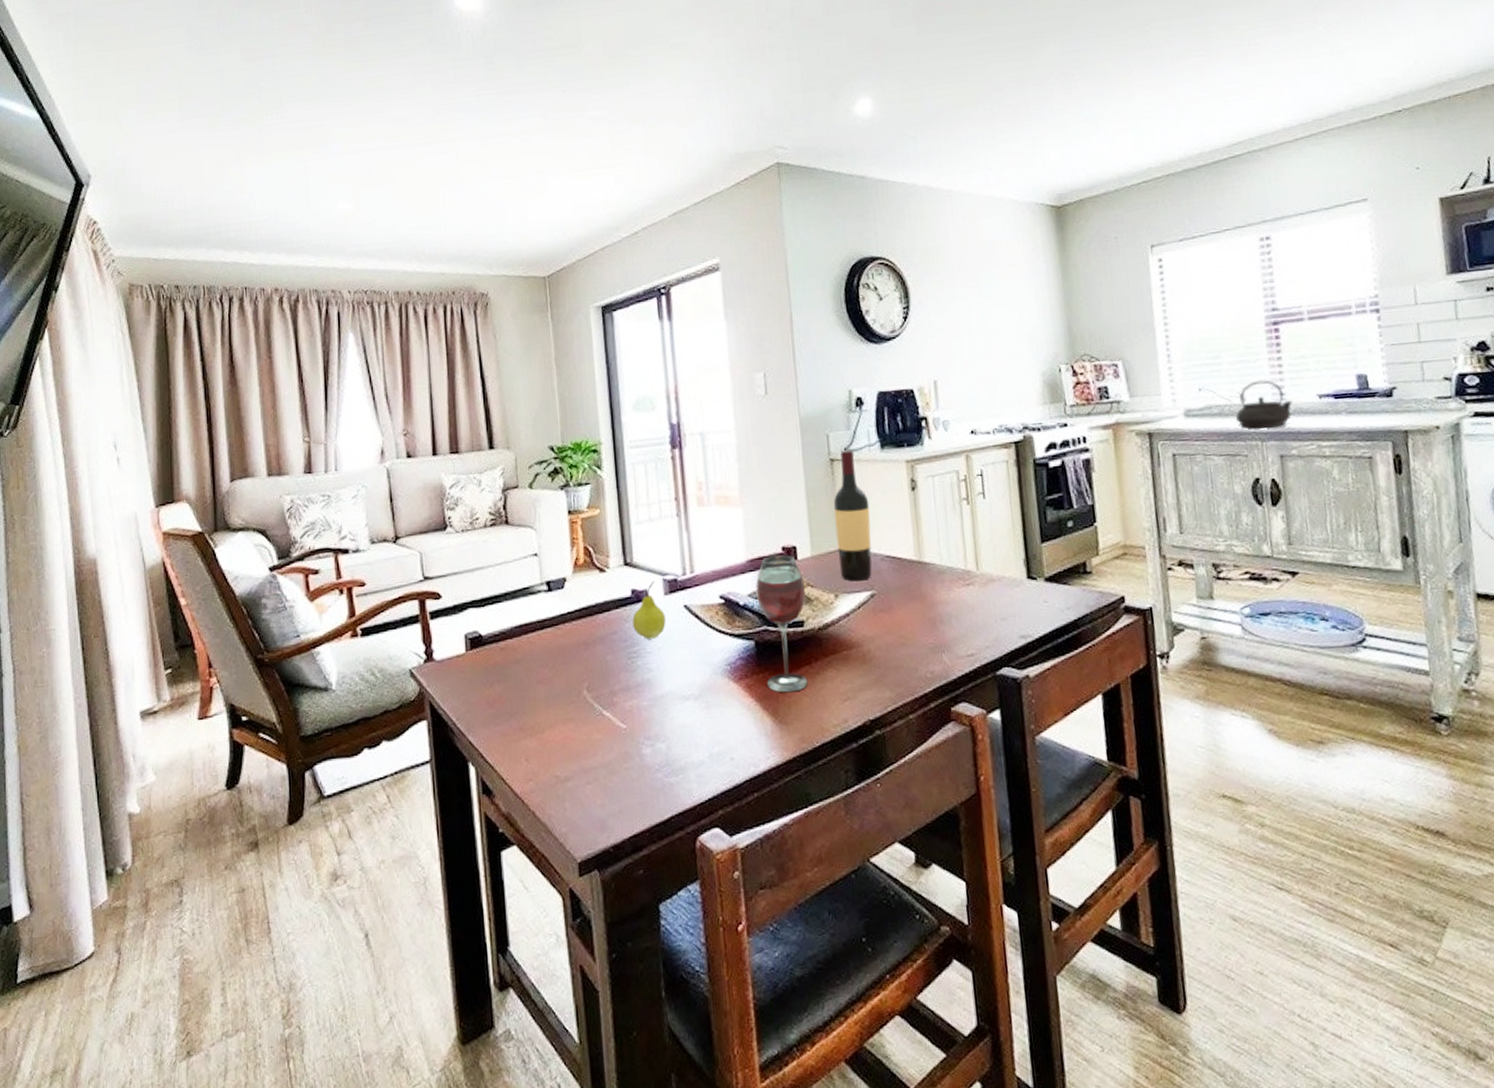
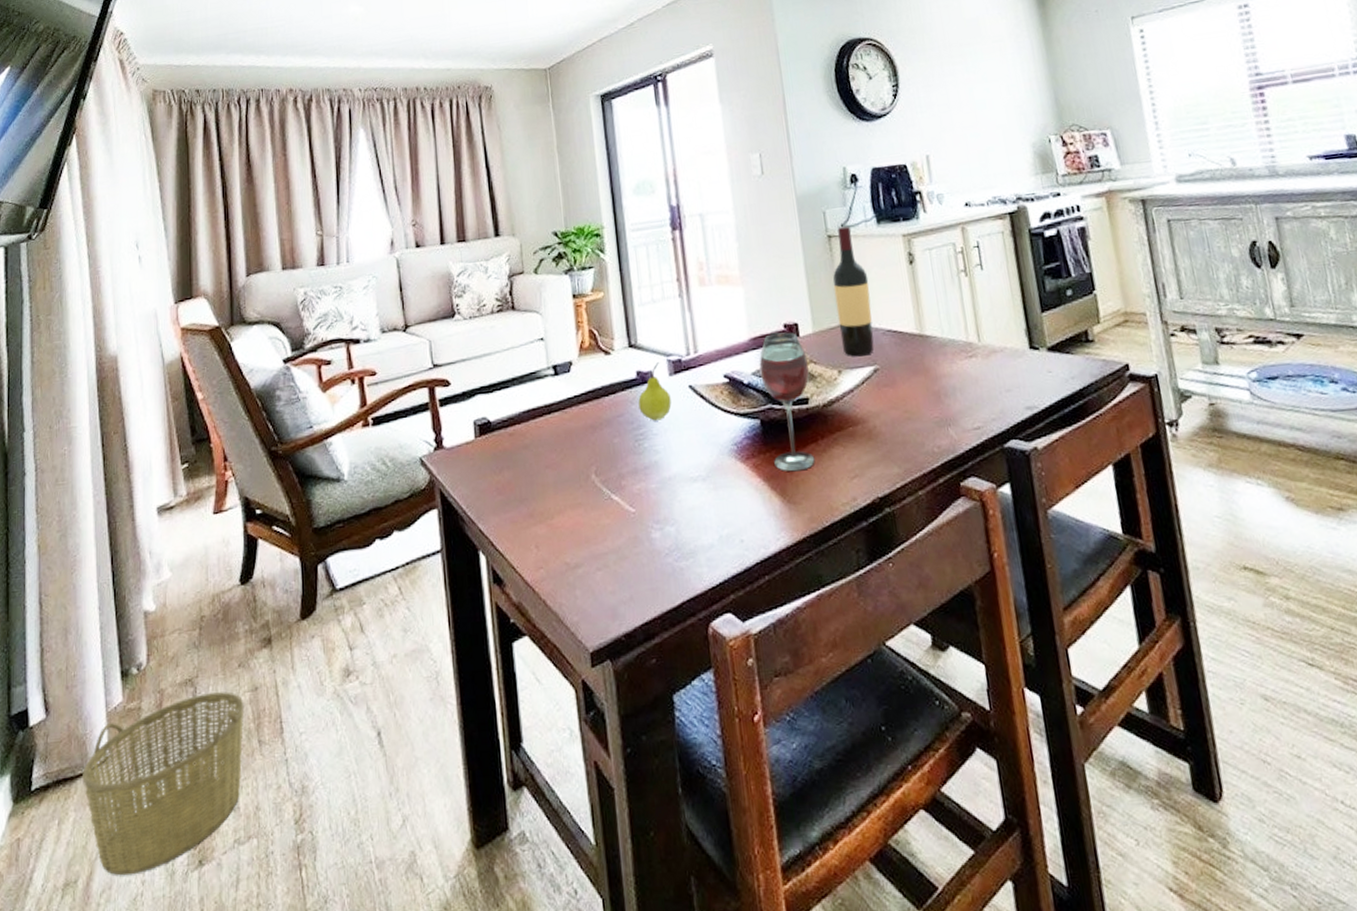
basket: none [69,892,232,1065] -> present [83,691,245,876]
teapot: present [1235,379,1293,429] -> none [1227,143,1284,192]

